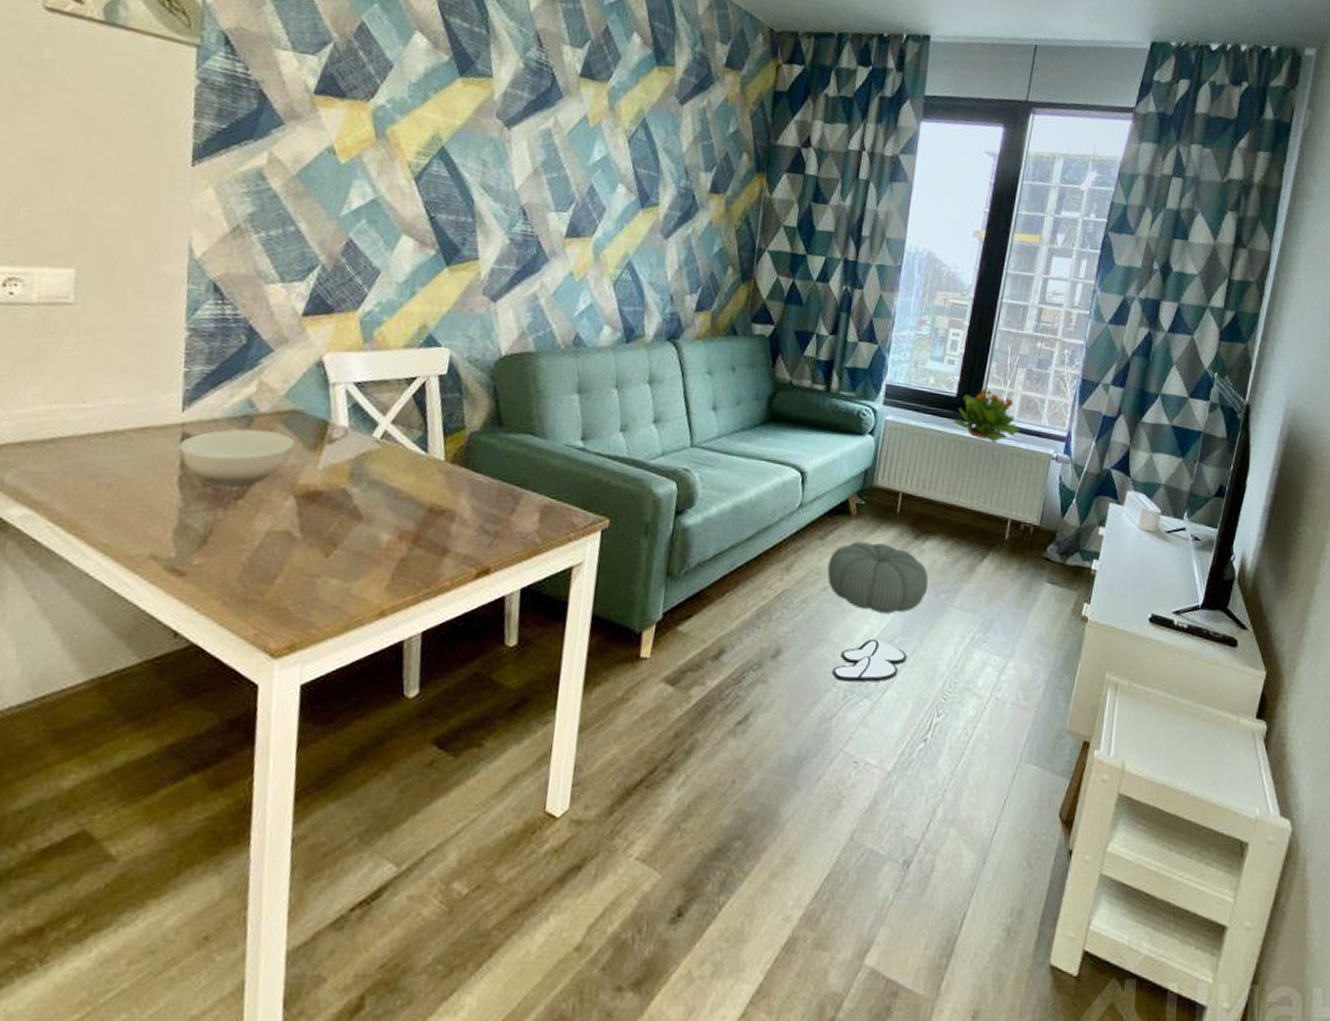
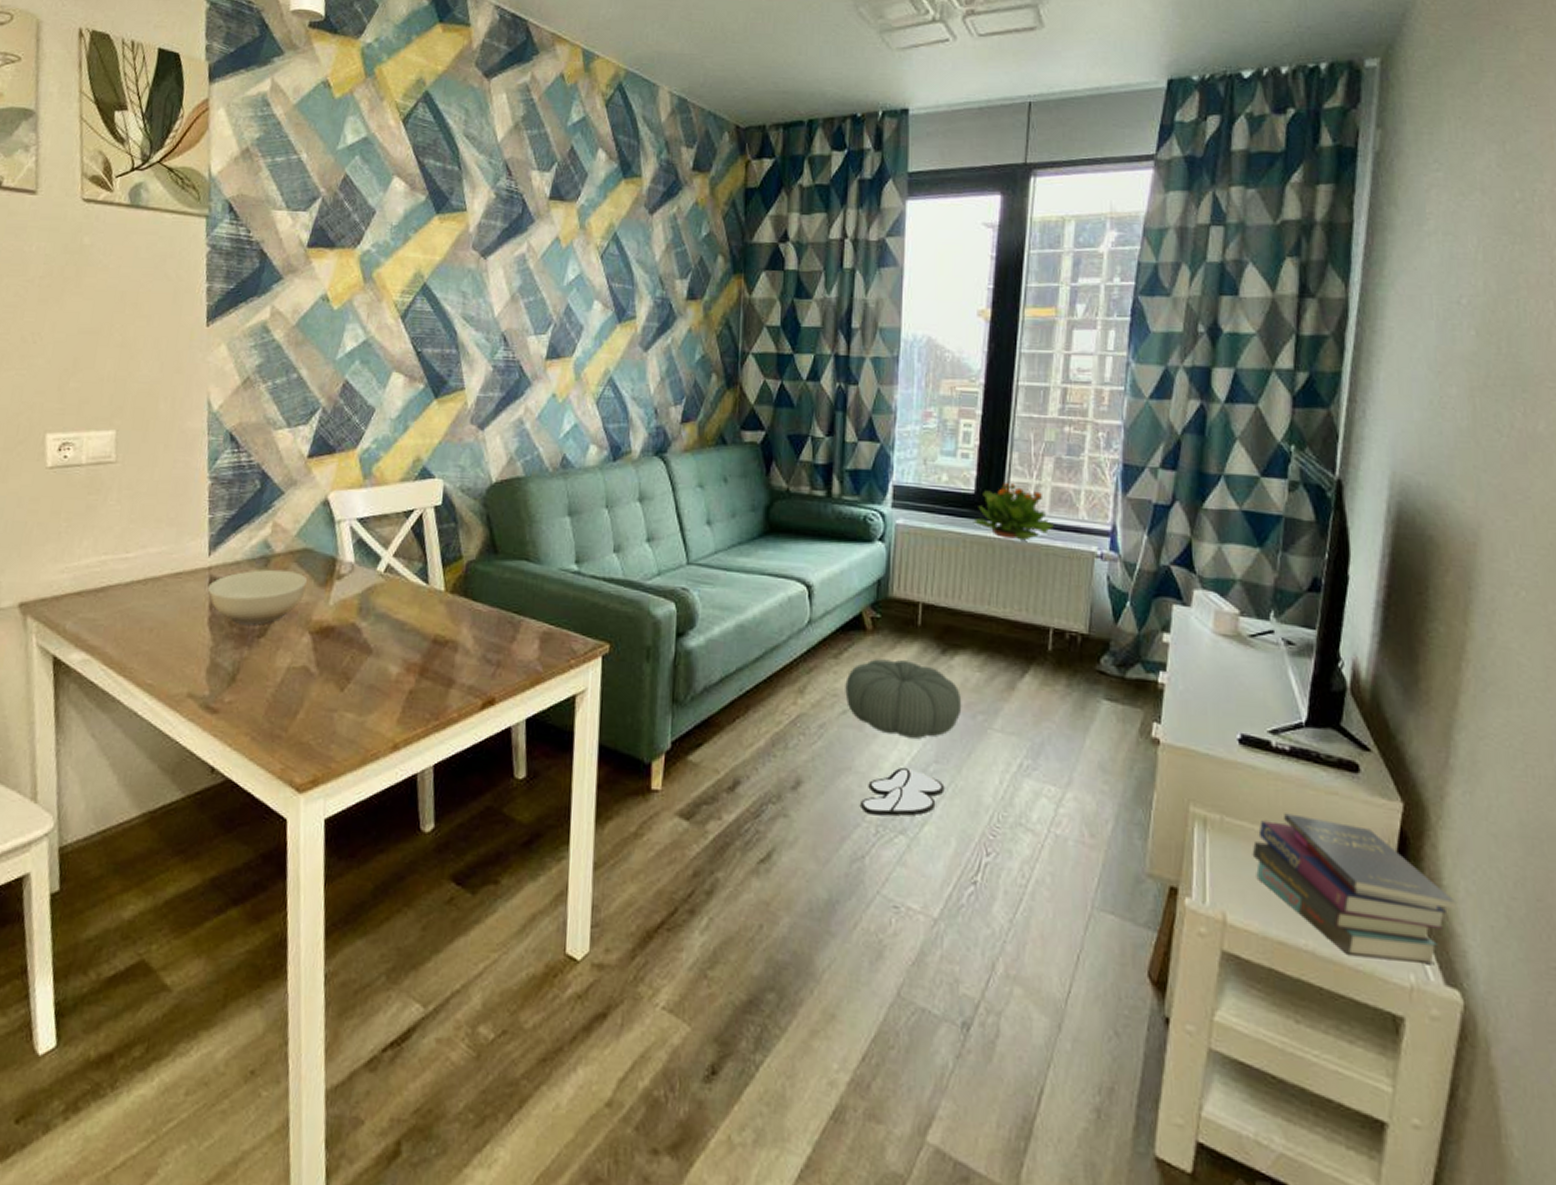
books: none [1150,680,1296,801] -> present [1252,813,1457,966]

